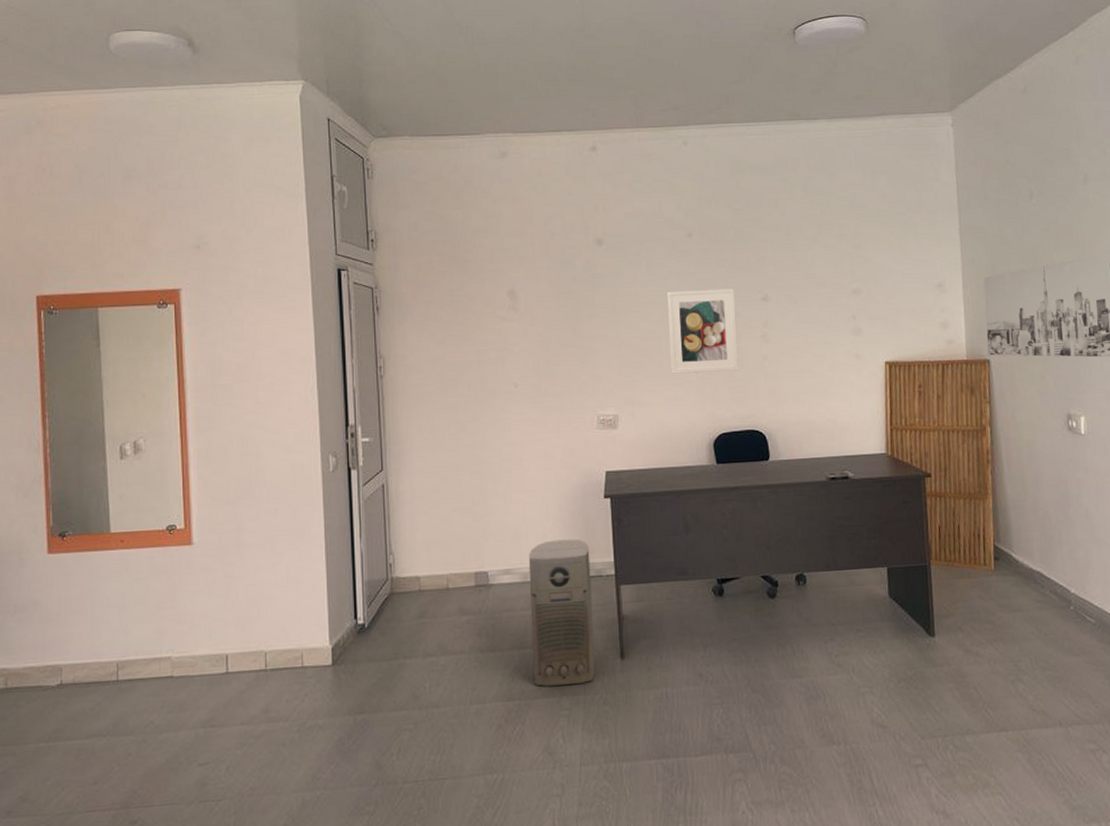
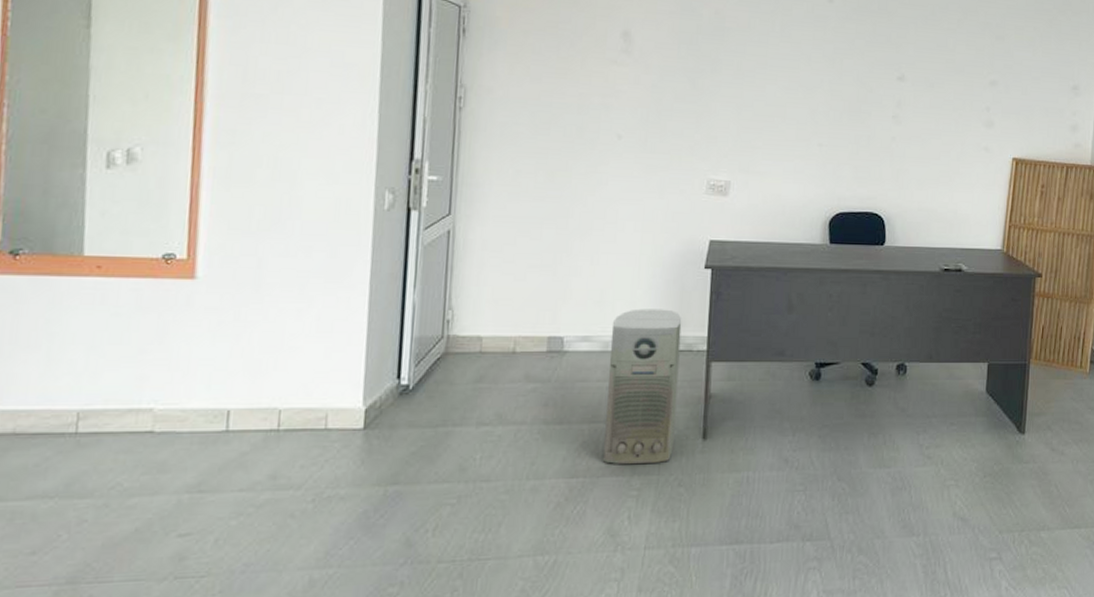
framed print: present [667,288,739,374] -> none [794,57,870,149]

